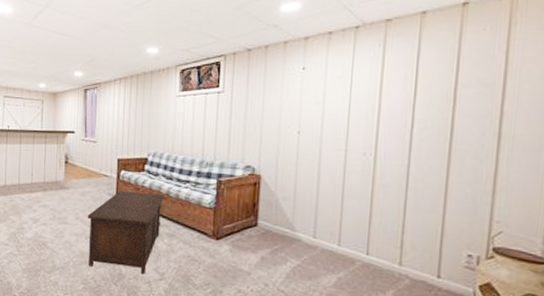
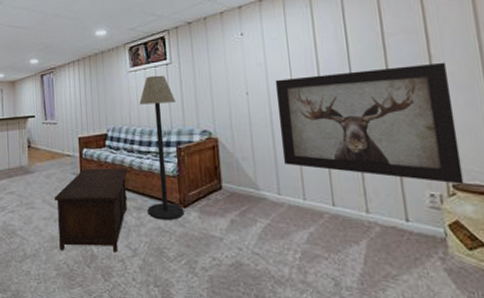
floor lamp: none [179,103,223,250] -> present [139,75,184,220]
wall art: none [324,121,517,249] -> present [275,62,464,184]

